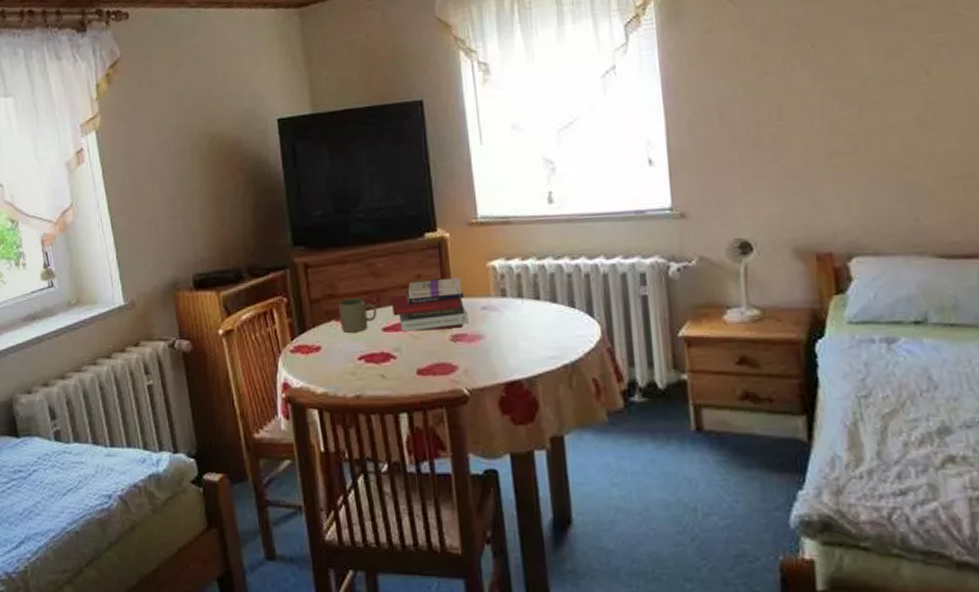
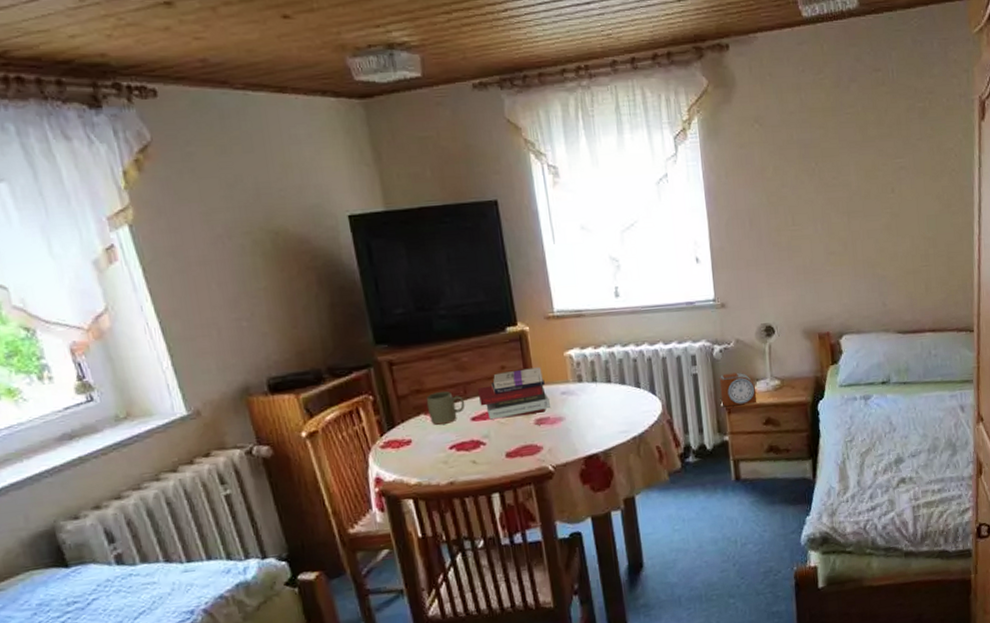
alarm clock: none [676,296,728,338] -> present [719,372,757,407]

